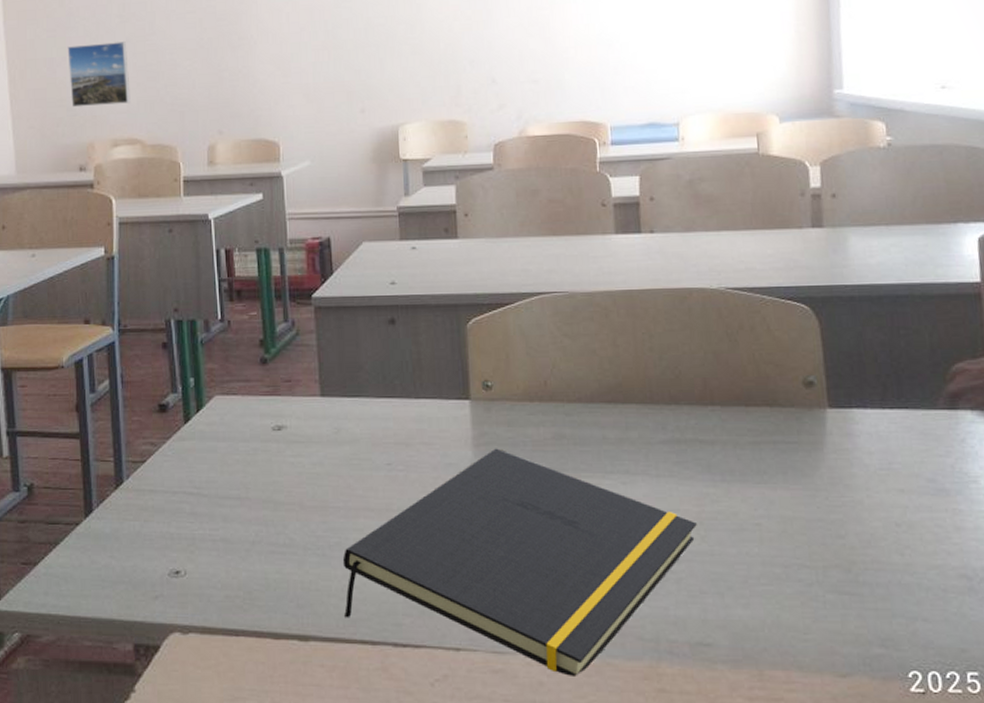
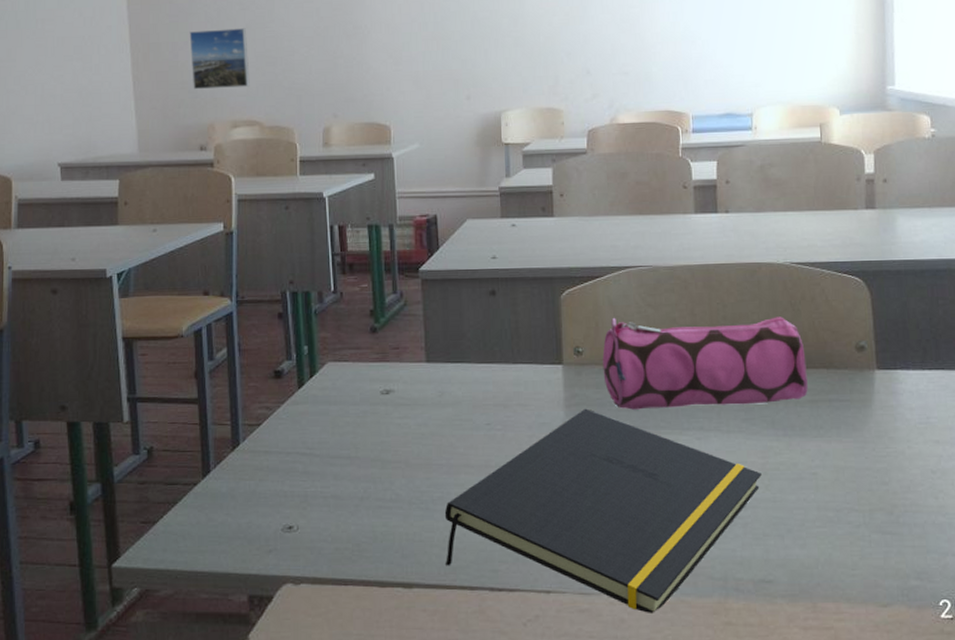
pencil case: none [514,348,749,450] -> present [602,317,808,410]

